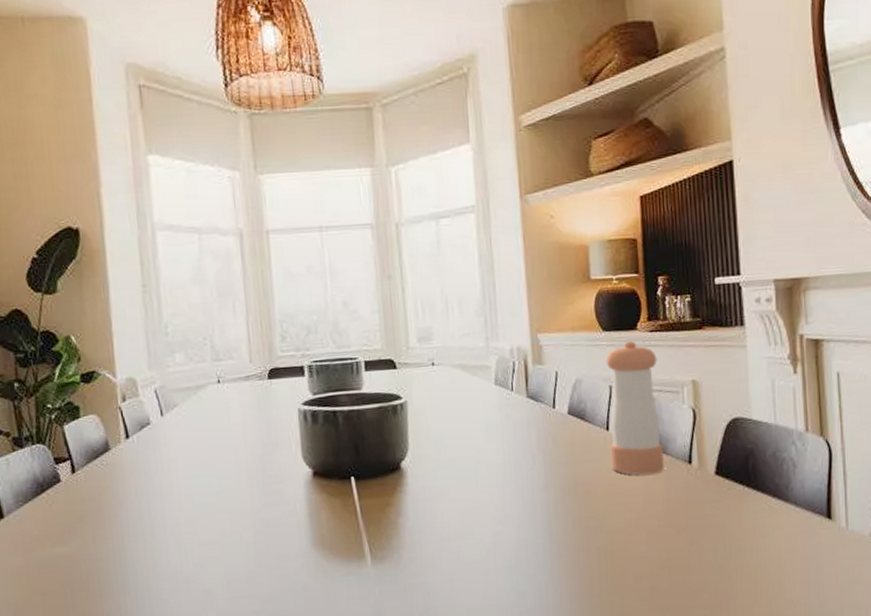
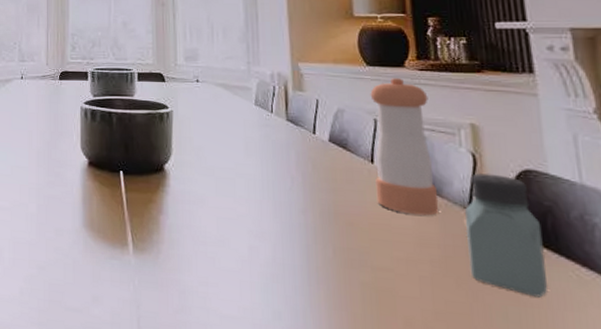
saltshaker: none [685,425,746,531] -> present [464,173,547,298]

